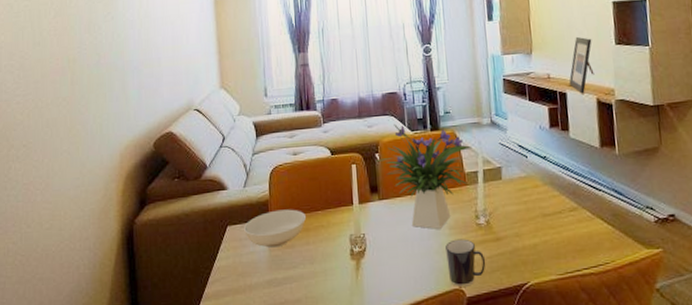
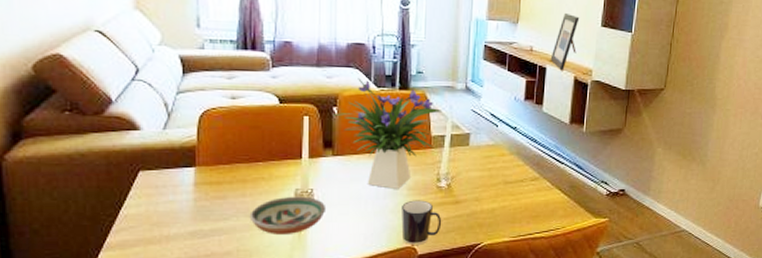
bowl: present [244,209,307,248] -> none [162,157,244,197]
decorative bowl: none [313,241,378,281] -> present [249,196,327,234]

